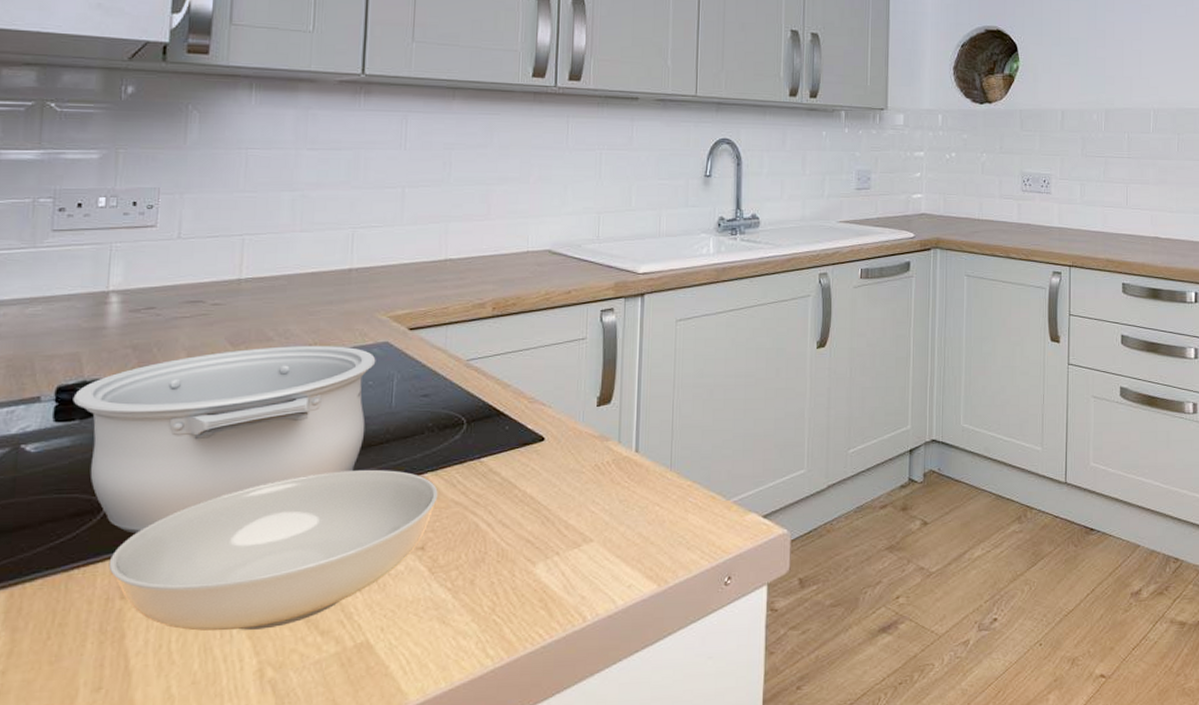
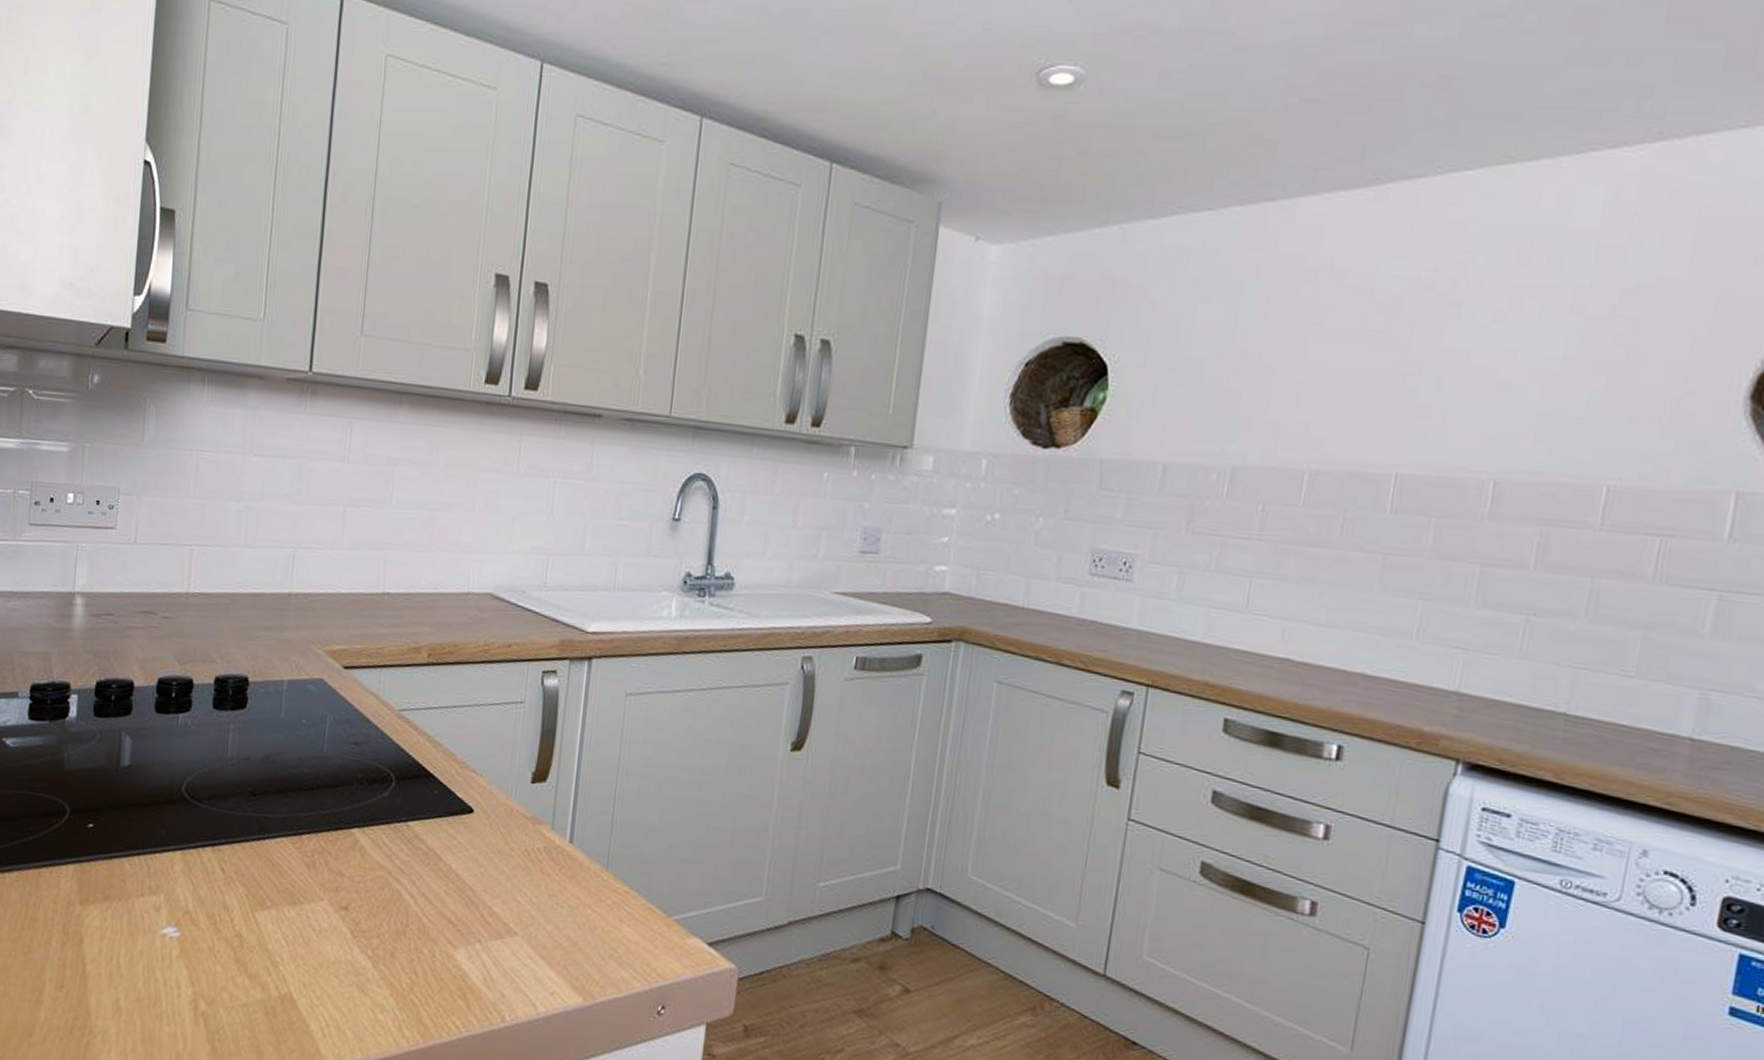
cooking pot: present [73,346,376,533] -> none [44,668,311,843]
bowl: present [108,469,438,632] -> none [70,810,364,962]

